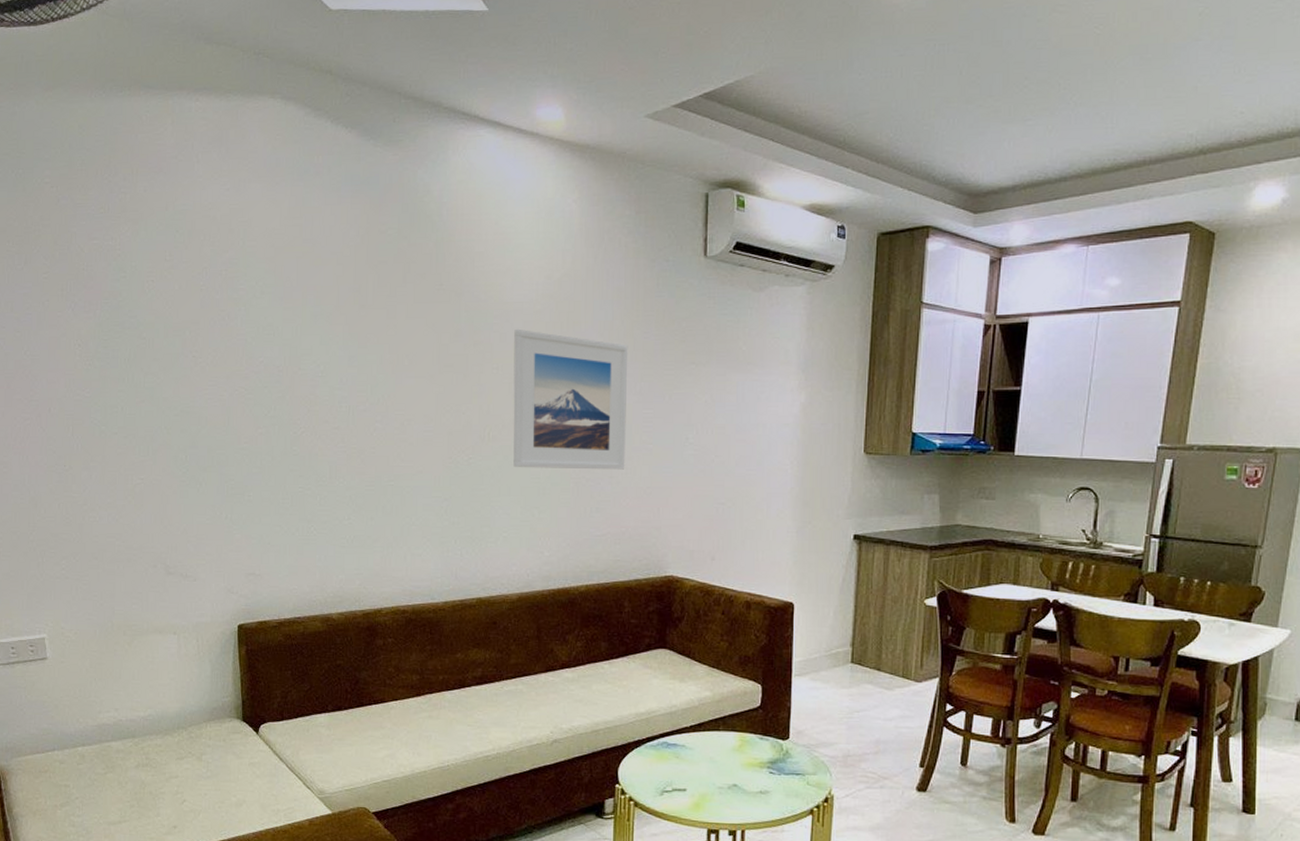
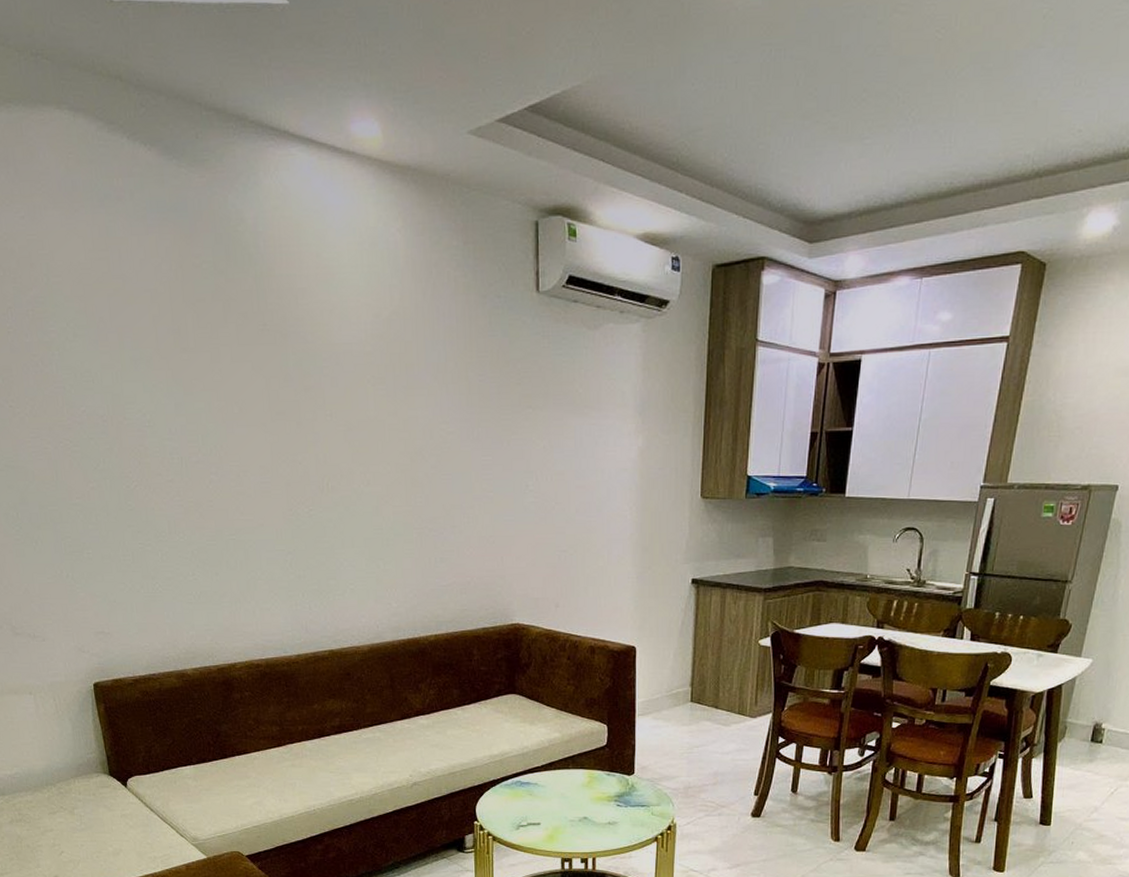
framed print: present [513,328,628,470] -> none [345,372,467,519]

